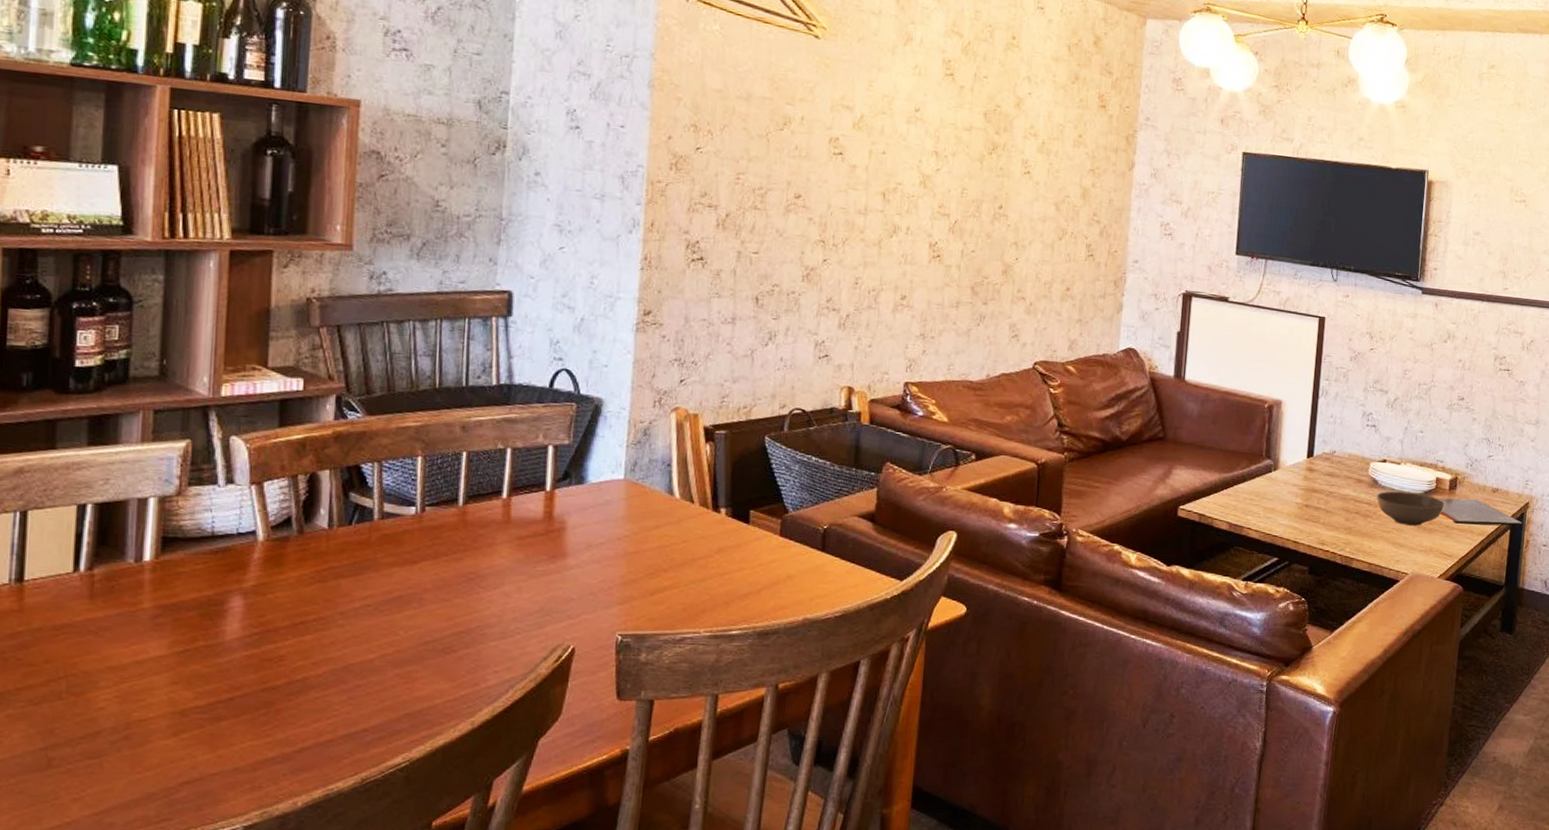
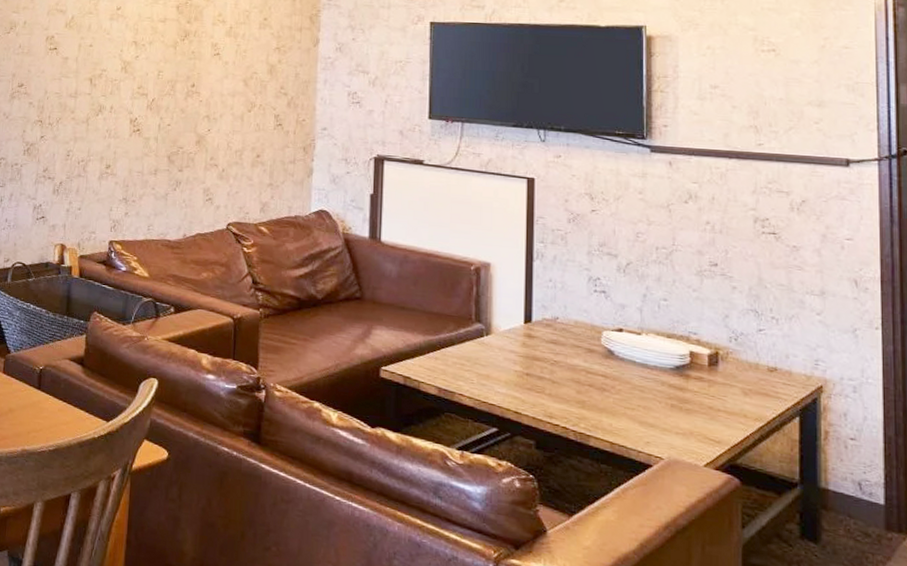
bowl: present [1376,491,1446,526] -> none [613,363,706,405]
magazine: present [1436,497,1523,526] -> none [691,374,817,414]

